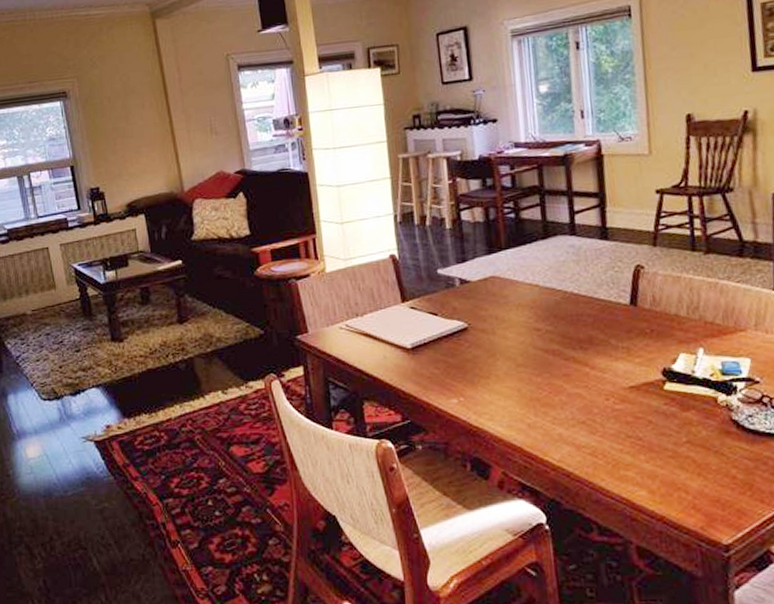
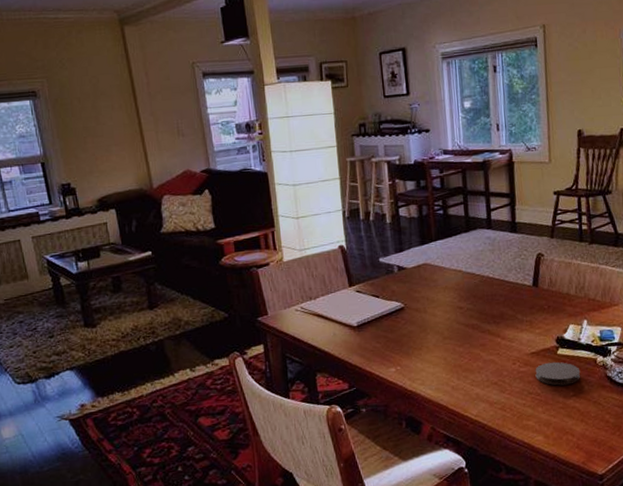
coaster: none [634,399,696,429] -> present [535,361,581,386]

